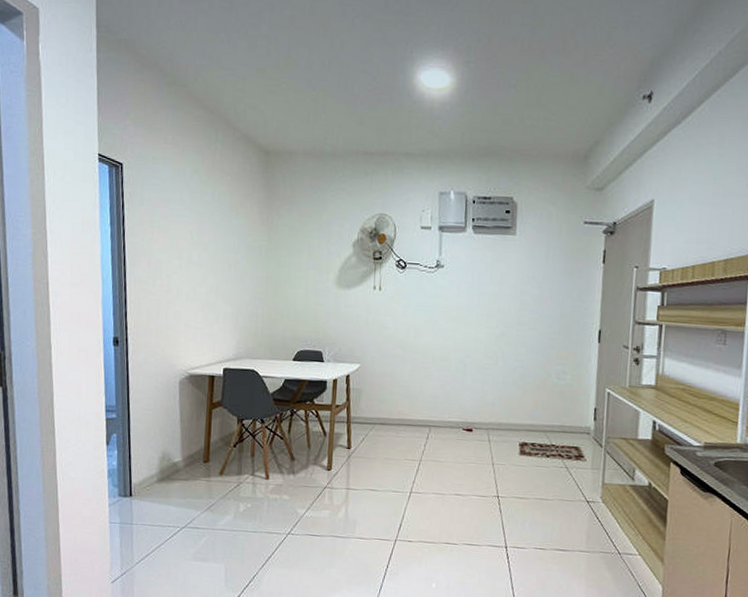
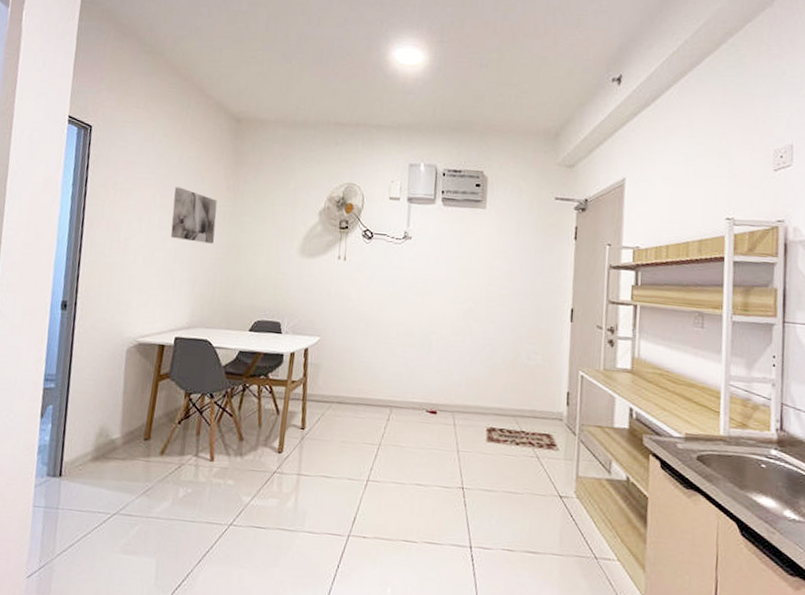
wall art: none [210,223,253,278] -> present [170,187,217,244]

